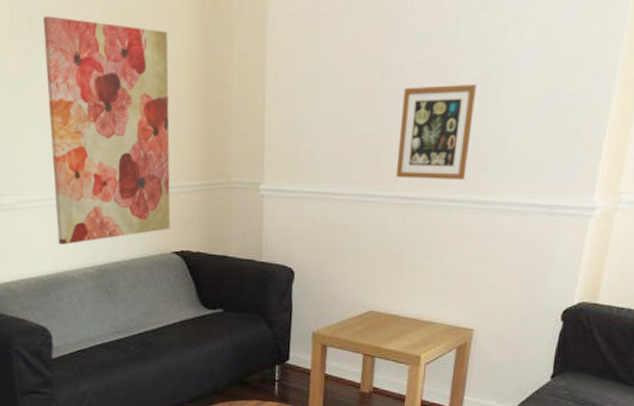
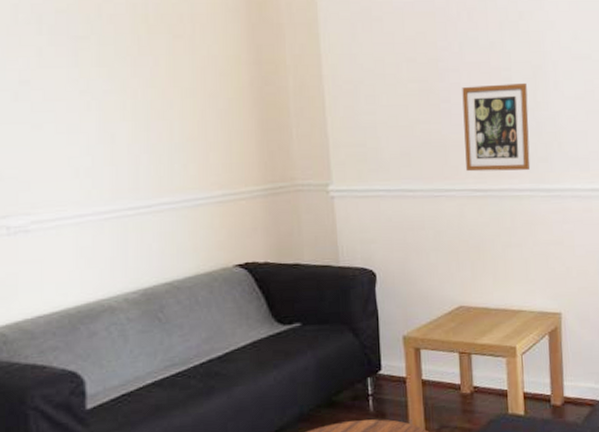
wall art: present [42,16,171,245] -> none [56,15,230,269]

